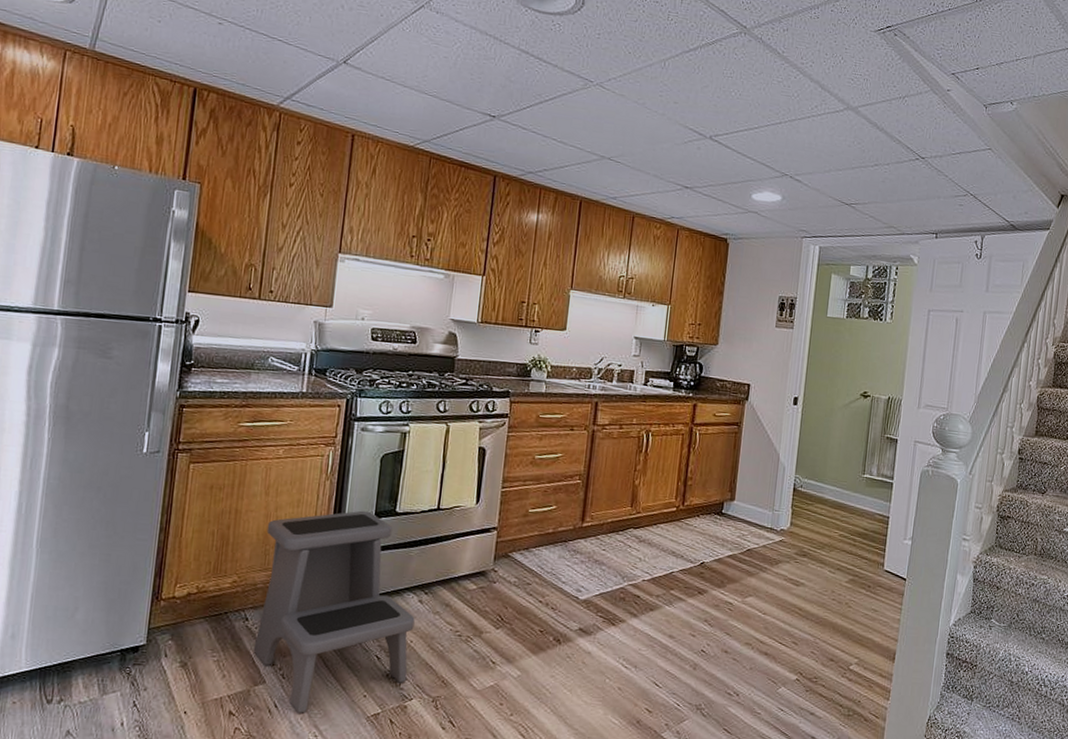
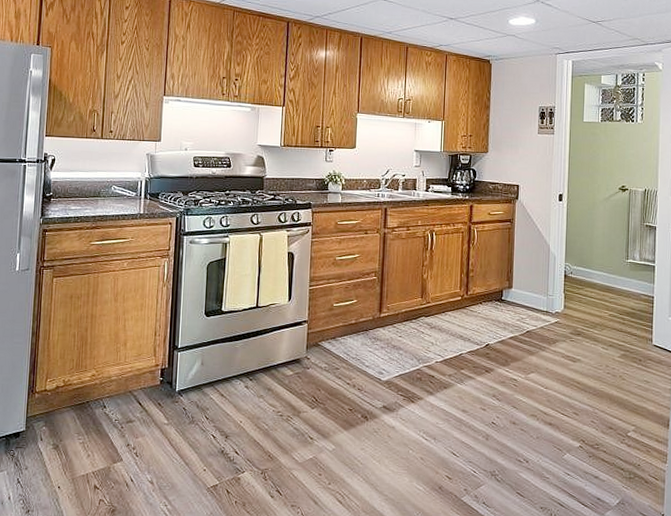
step stool: present [253,510,415,713] -> none [111,311,243,486]

